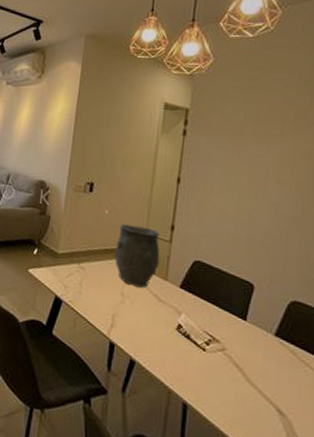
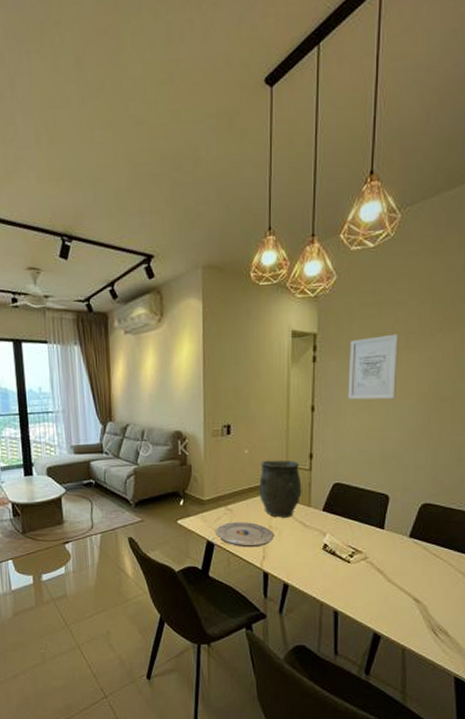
plate: none [65,280,126,314] -> present [216,522,275,548]
wall art: none [216,120,274,184] -> present [348,334,399,400]

